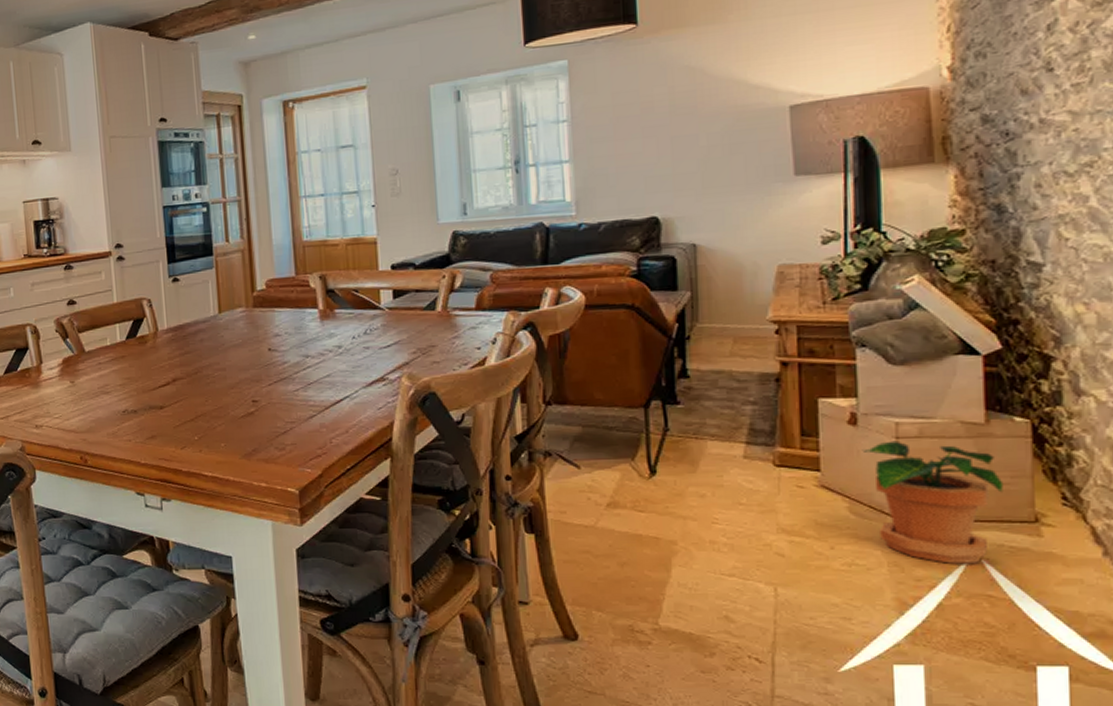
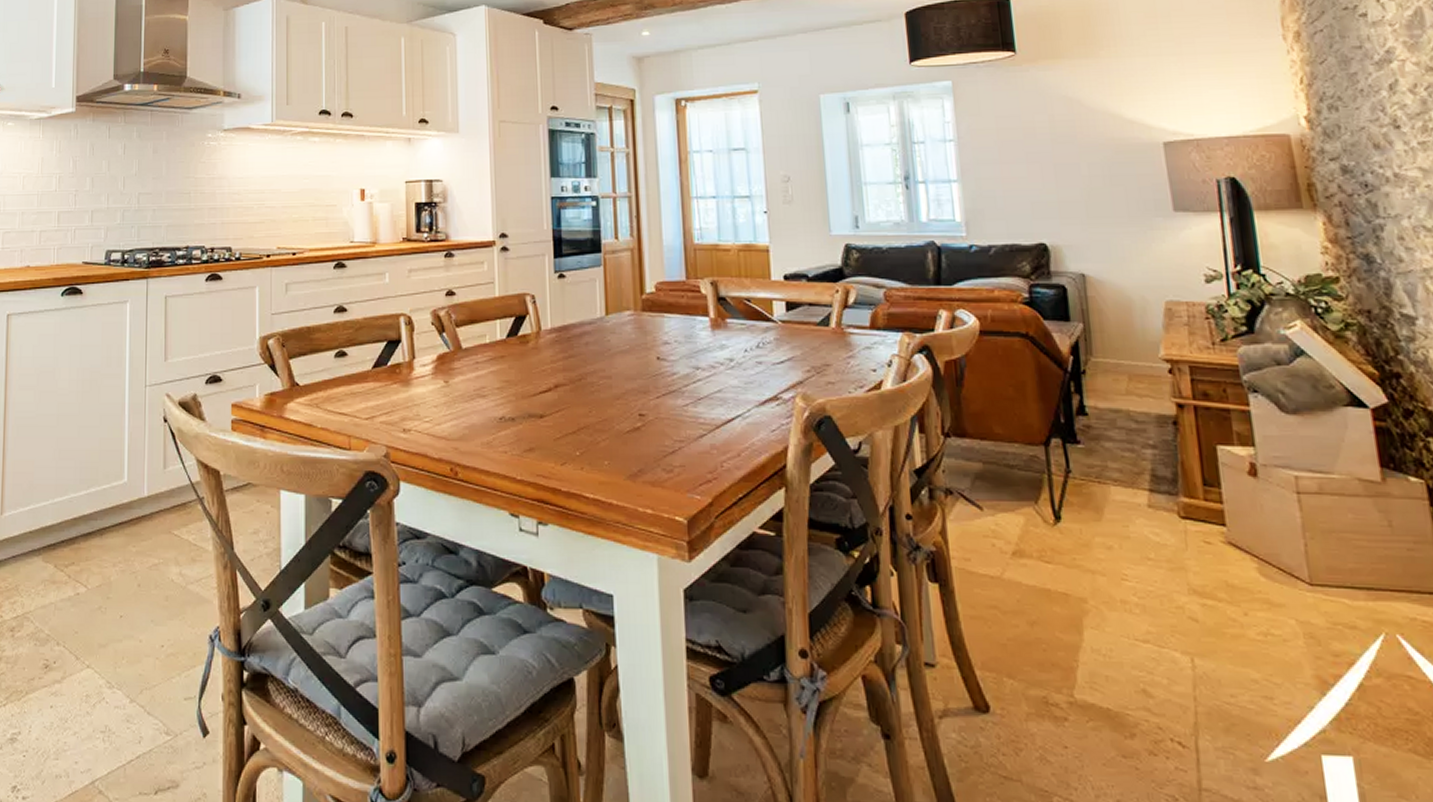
potted plant: present [862,440,1004,564] -> none [1265,496,1409,639]

